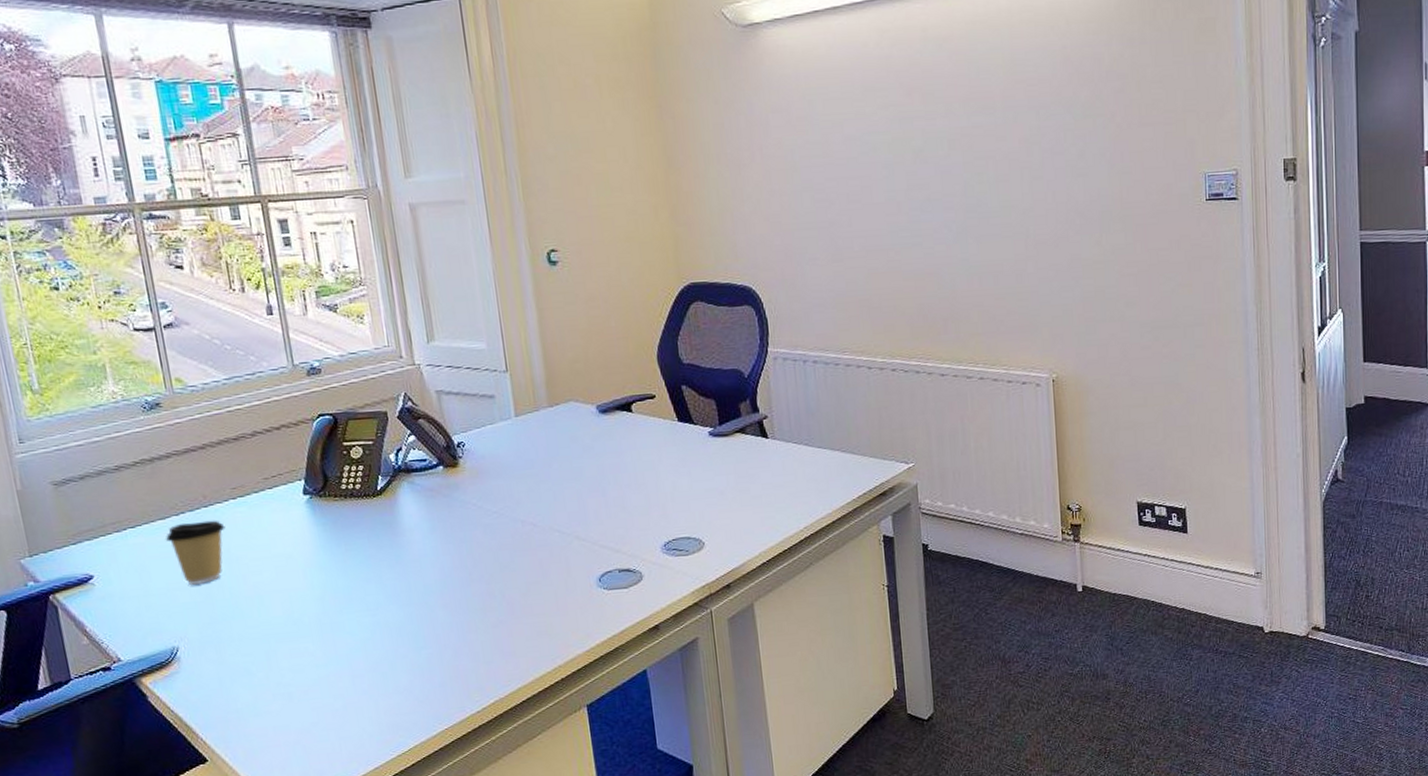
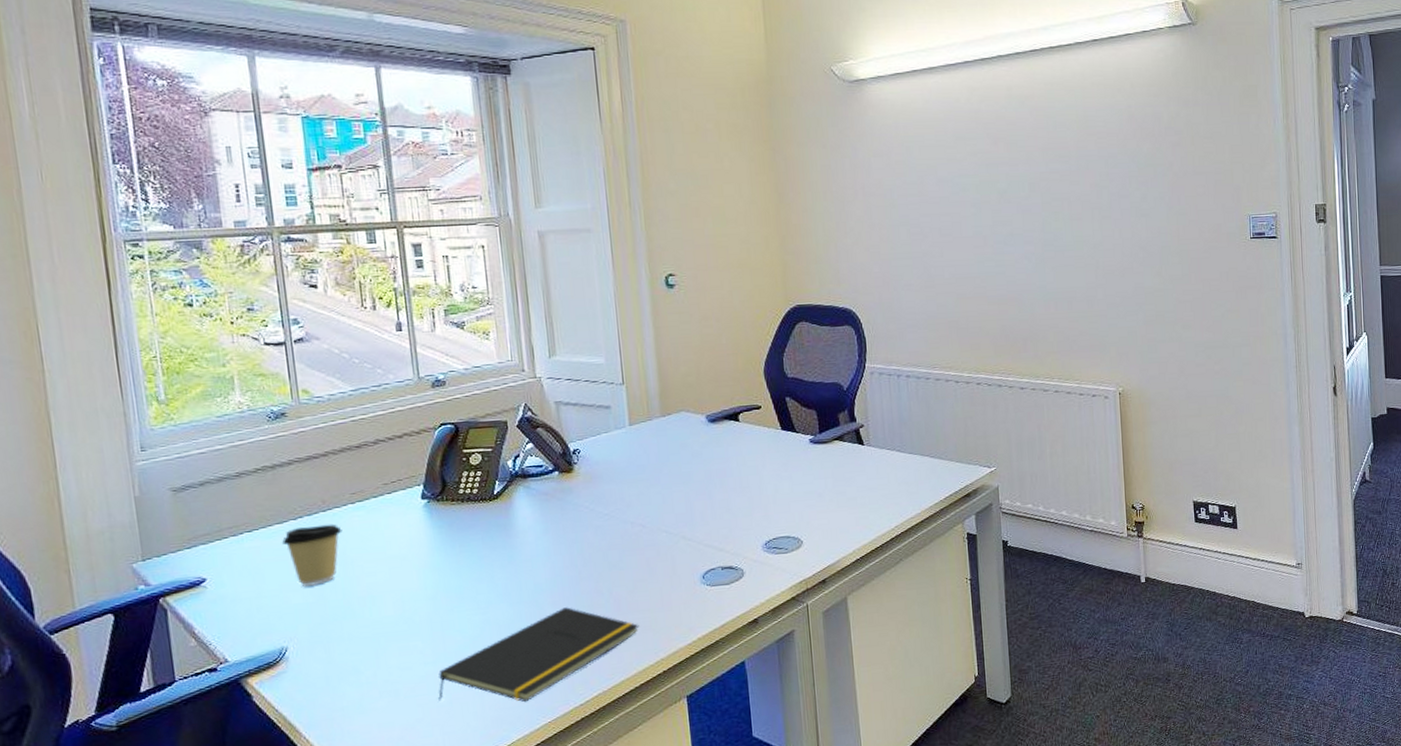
notepad: none [330,610,535,708] -> present [437,607,639,703]

